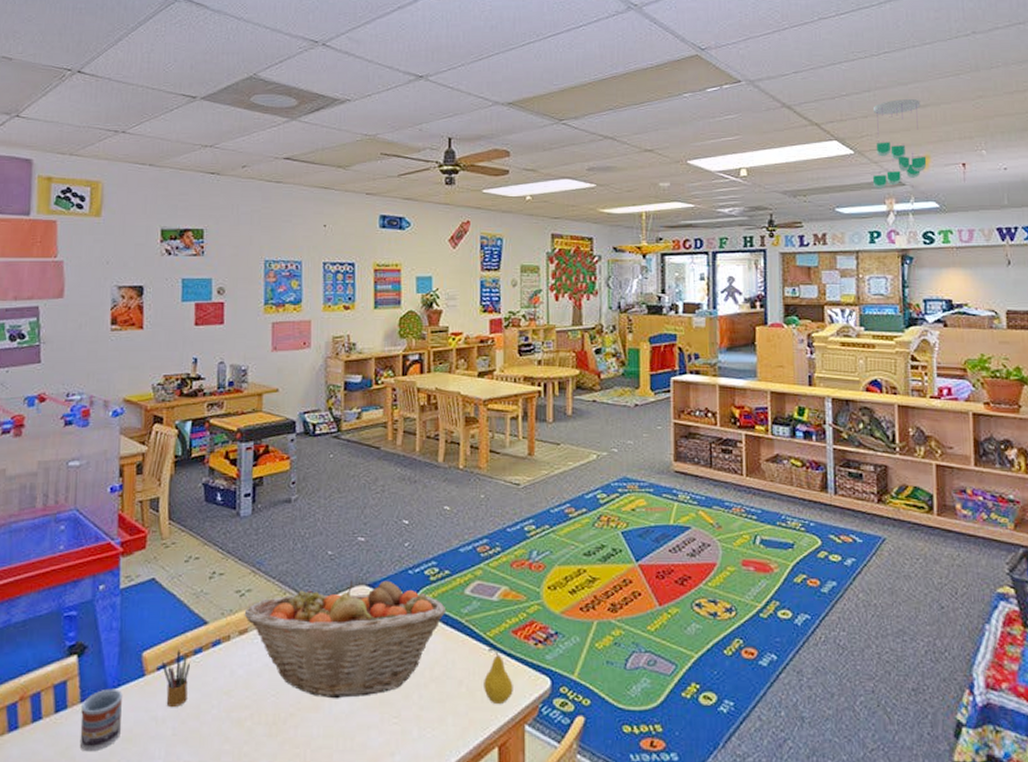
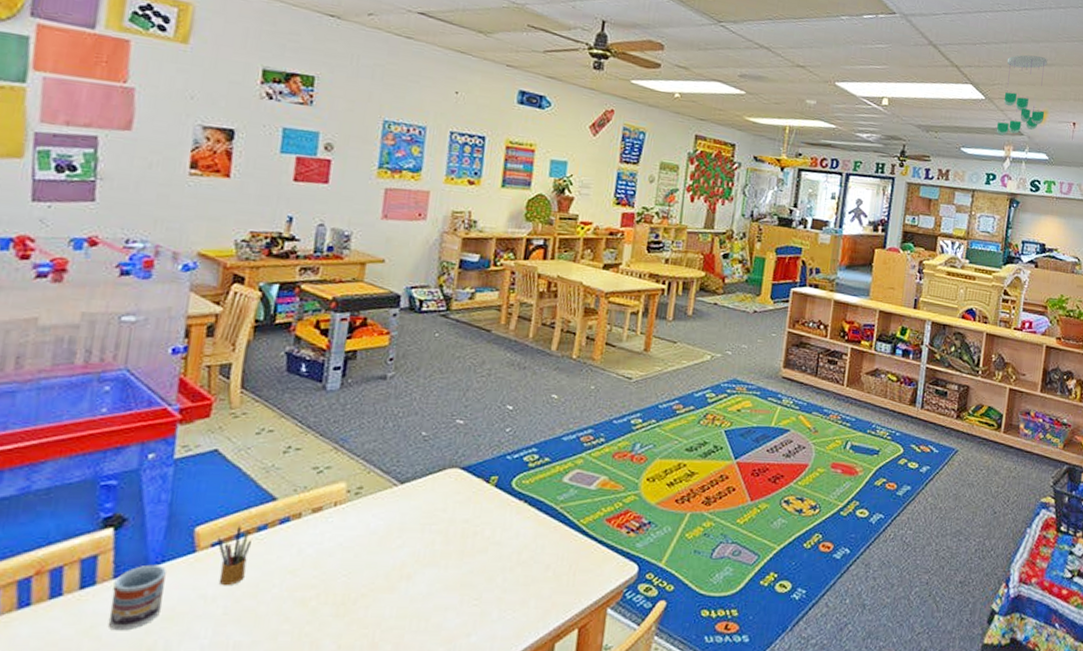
fruit basket: present [244,580,447,699] -> none [320,462,542,581]
fruit: present [484,648,513,705] -> none [570,534,601,589]

